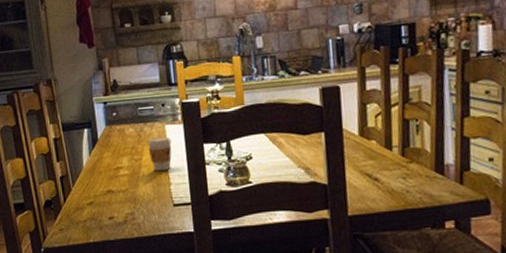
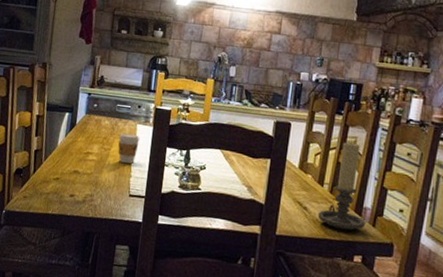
candle holder: none [392,92,451,196] -> present [317,141,366,231]

